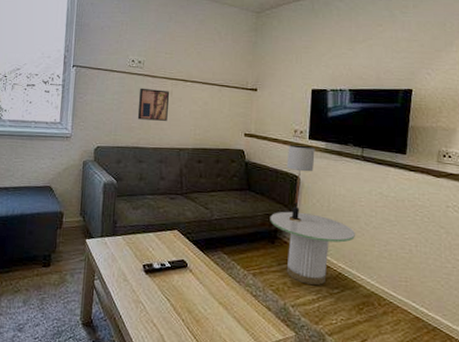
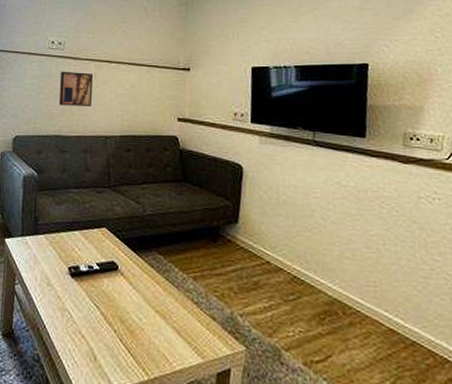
side table: present [270,211,355,285] -> none [210,205,311,290]
table lamp: present [286,144,315,222] -> none [226,129,259,218]

